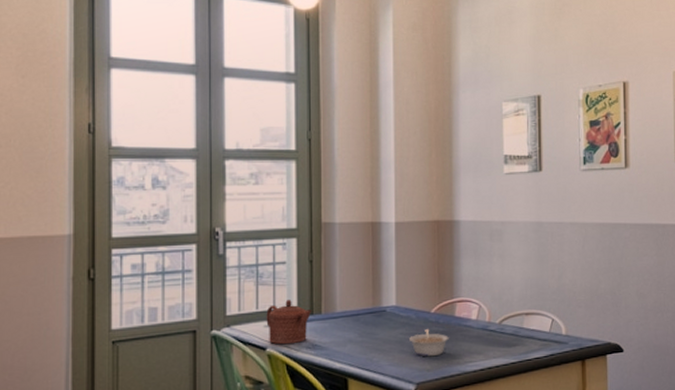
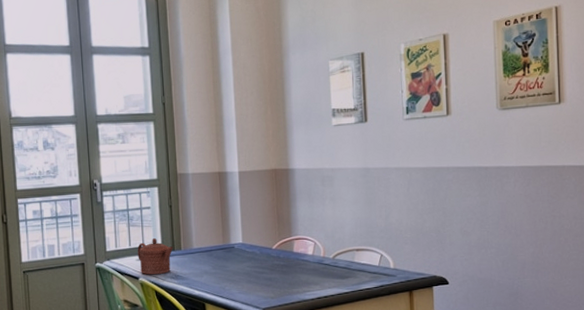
legume: present [408,329,449,357] -> none [254,263,289,287]

